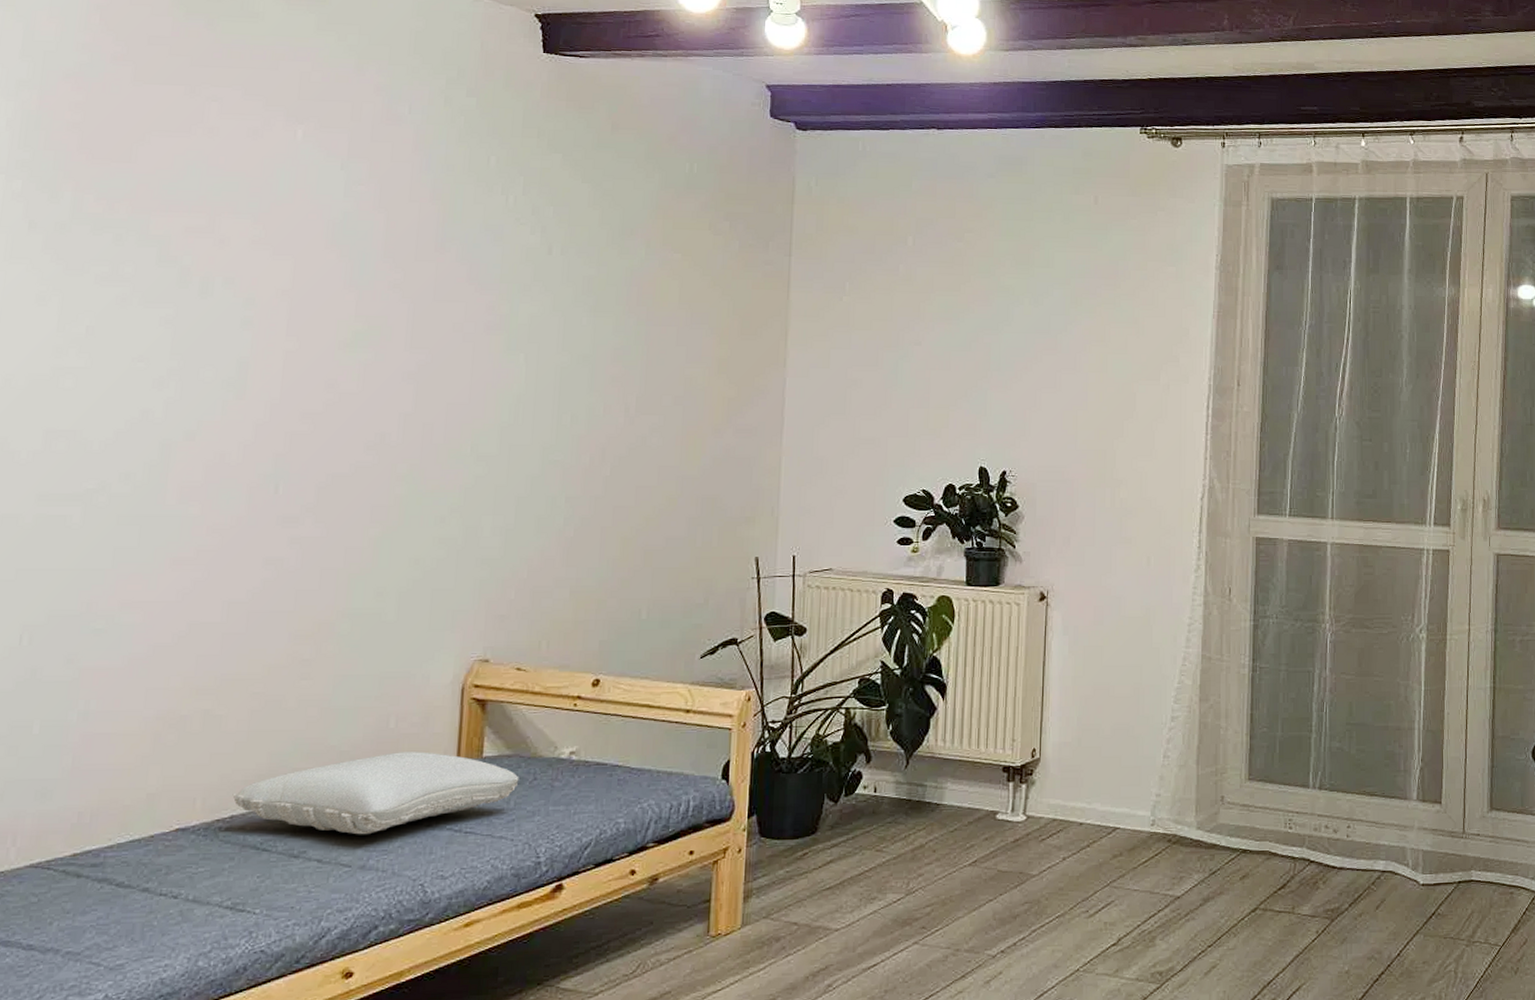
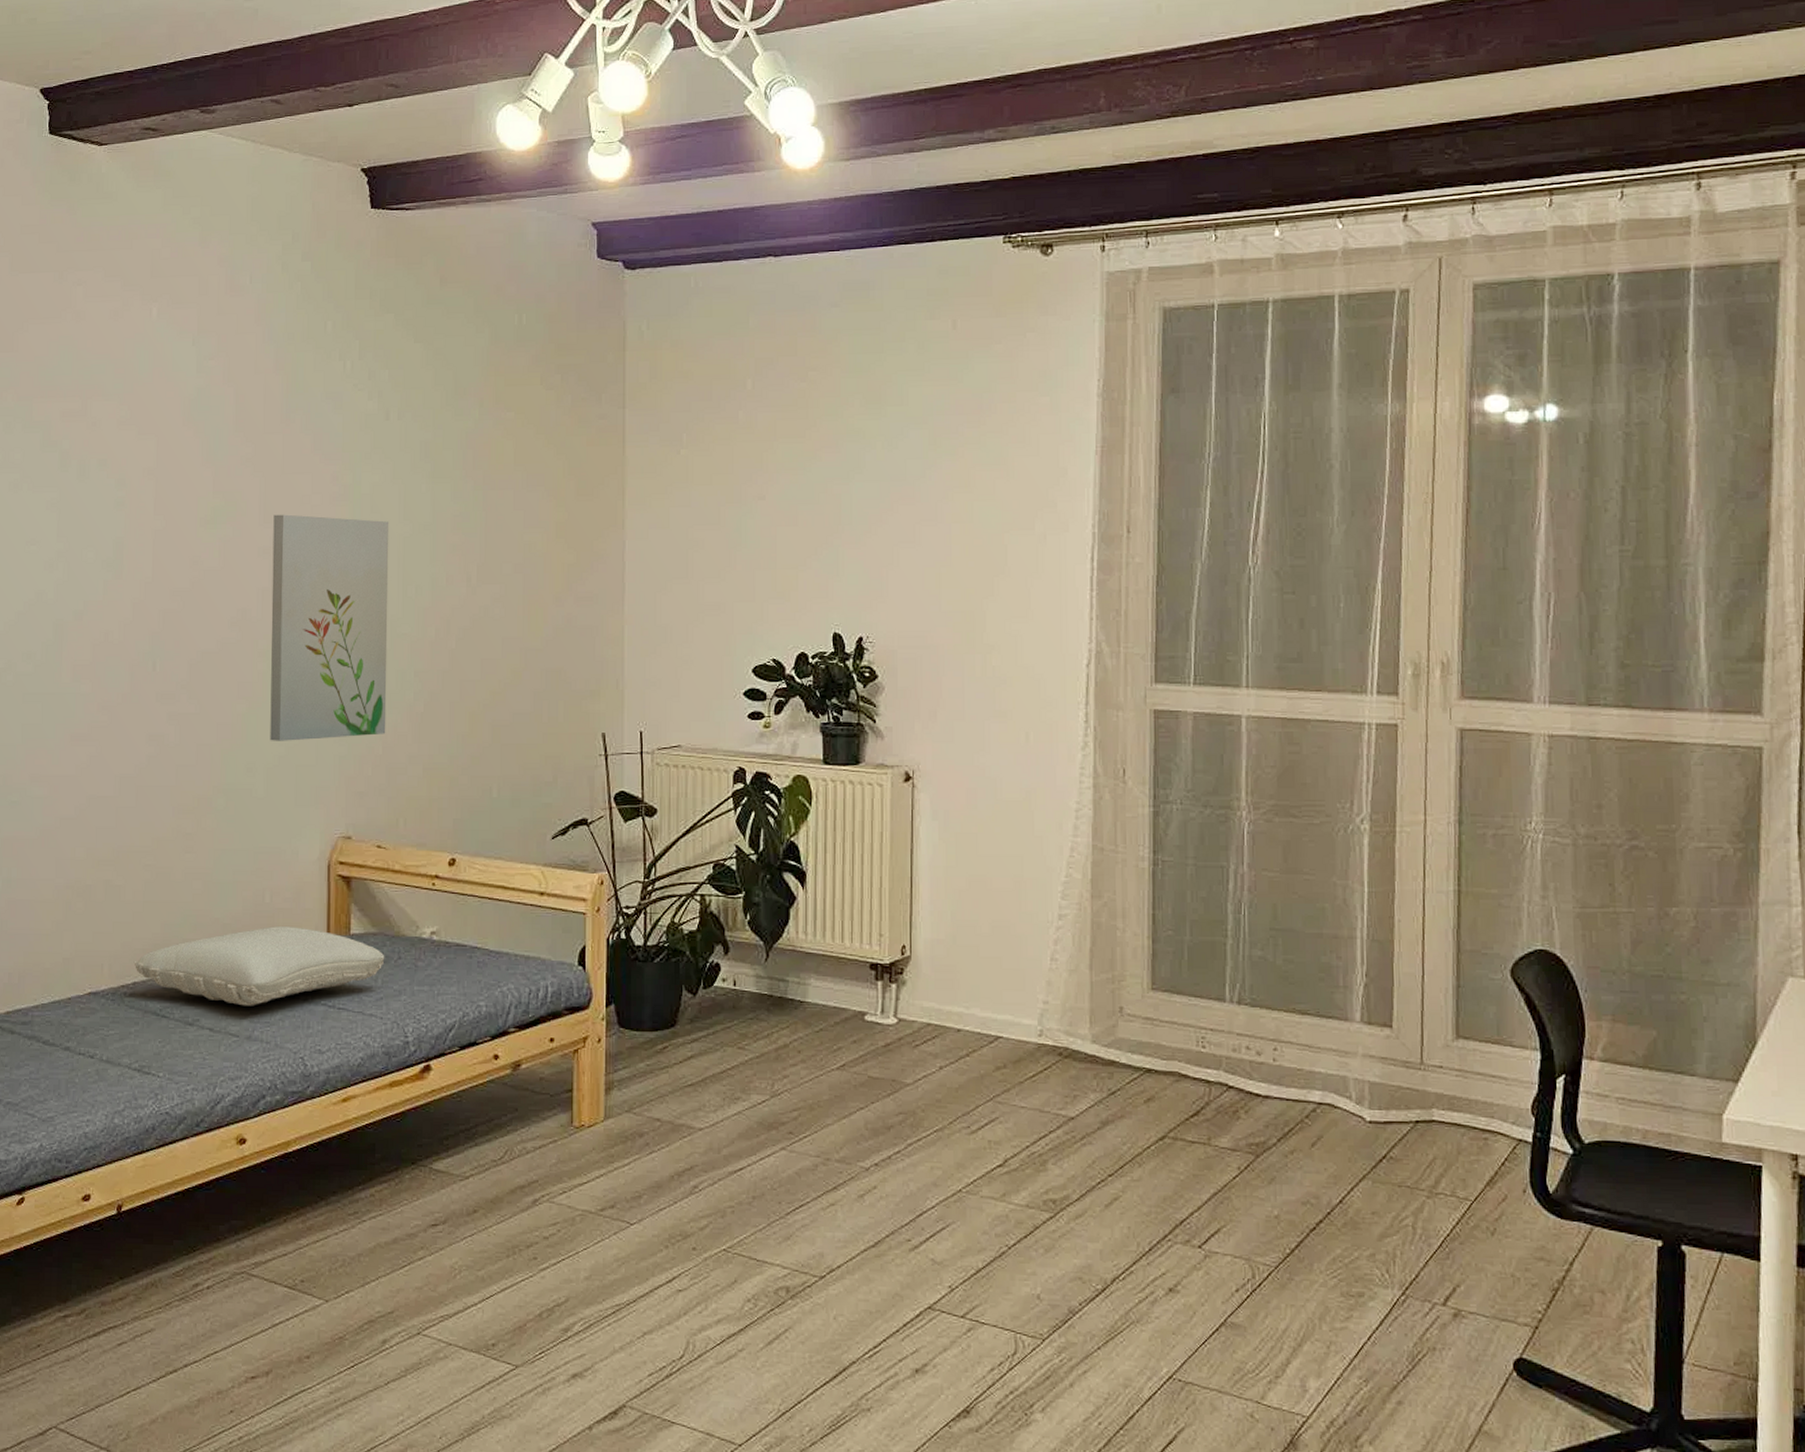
wall art: none [404,340,547,565] -> present [270,514,389,741]

